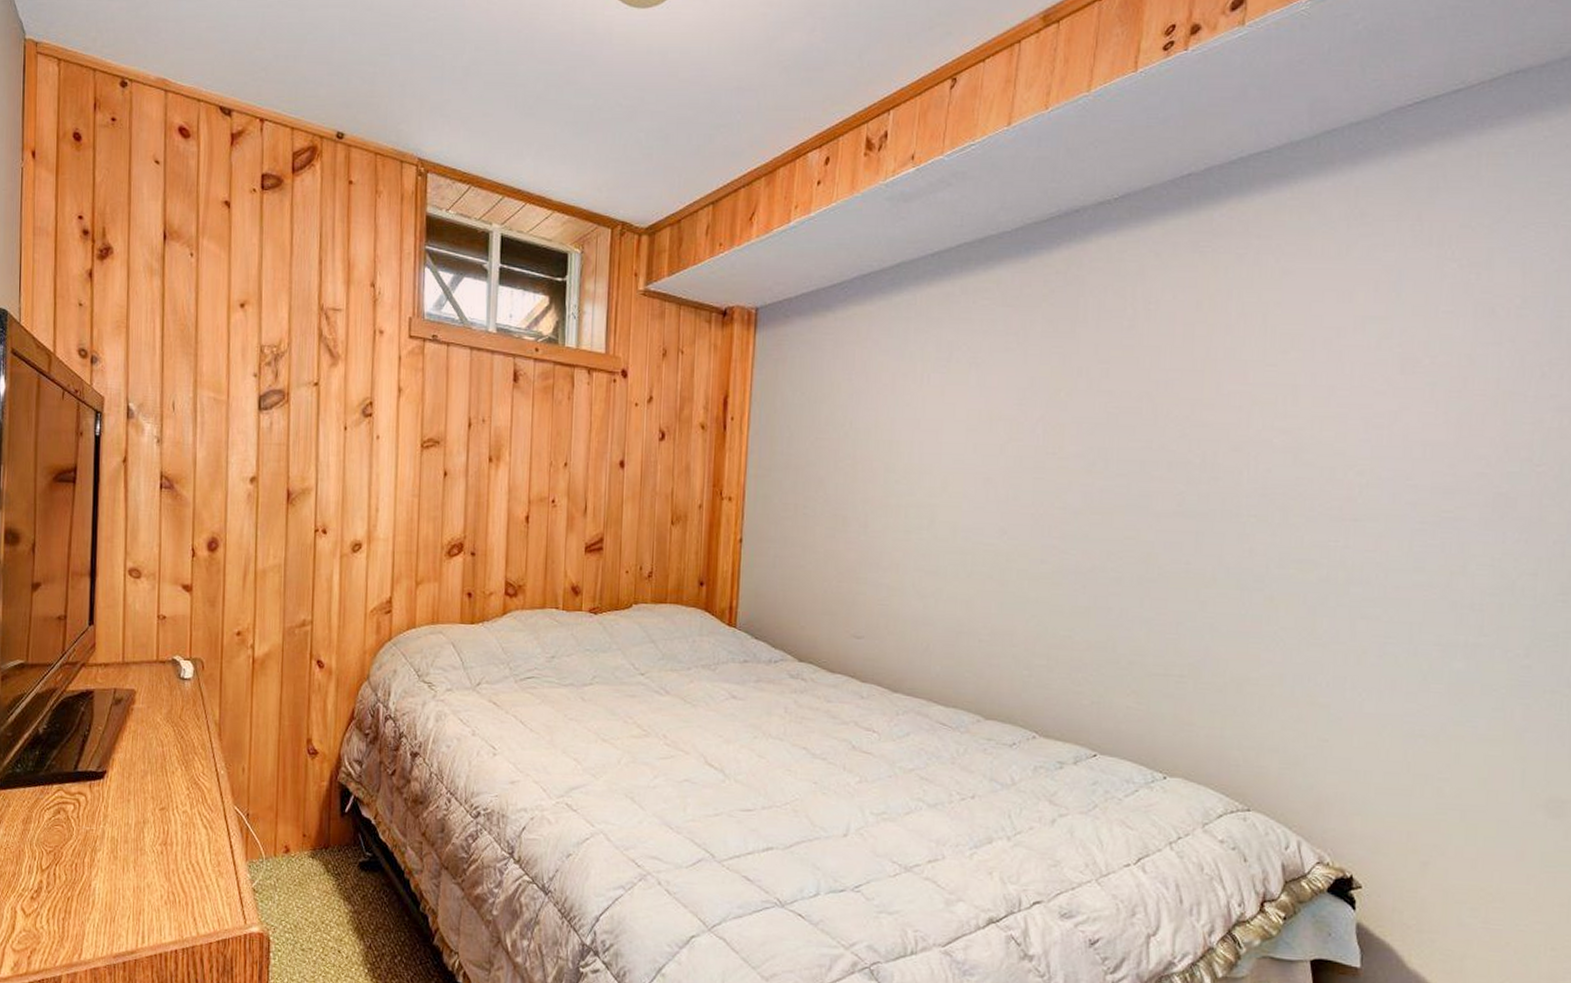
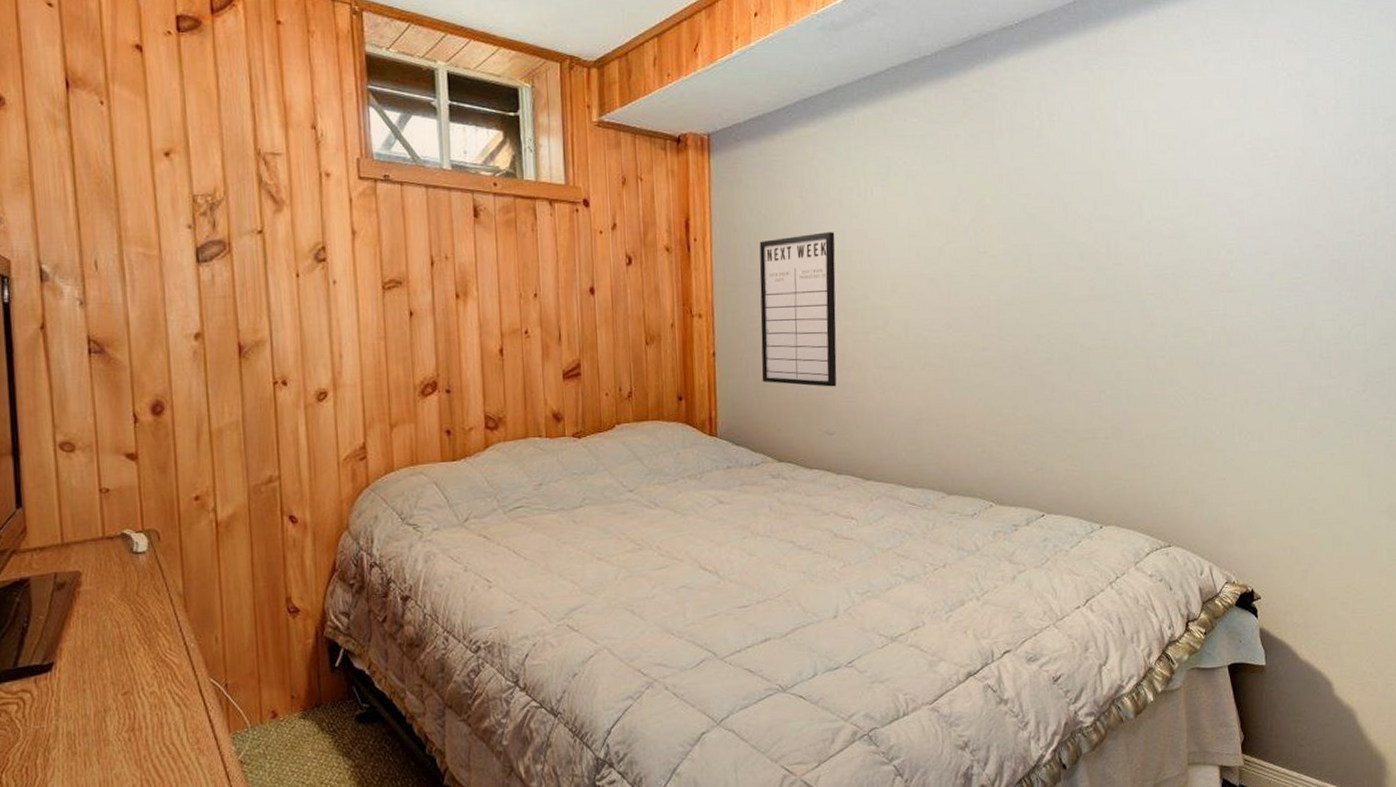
writing board: none [789,419,884,587] -> present [759,232,837,387]

